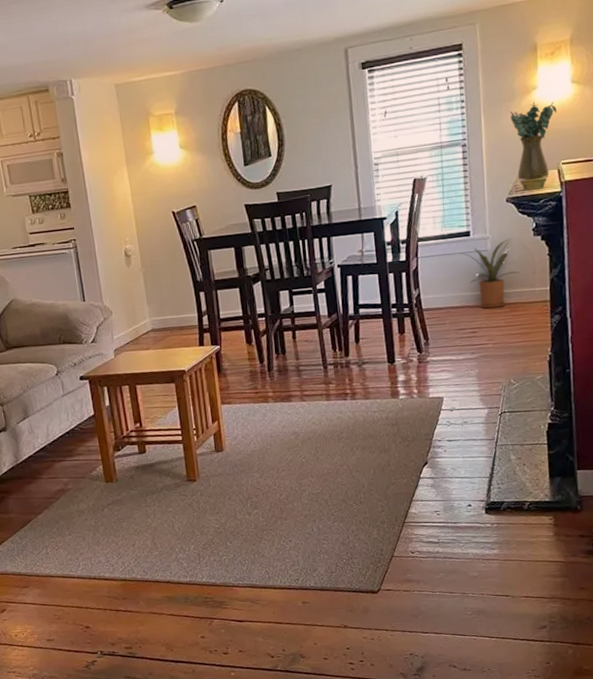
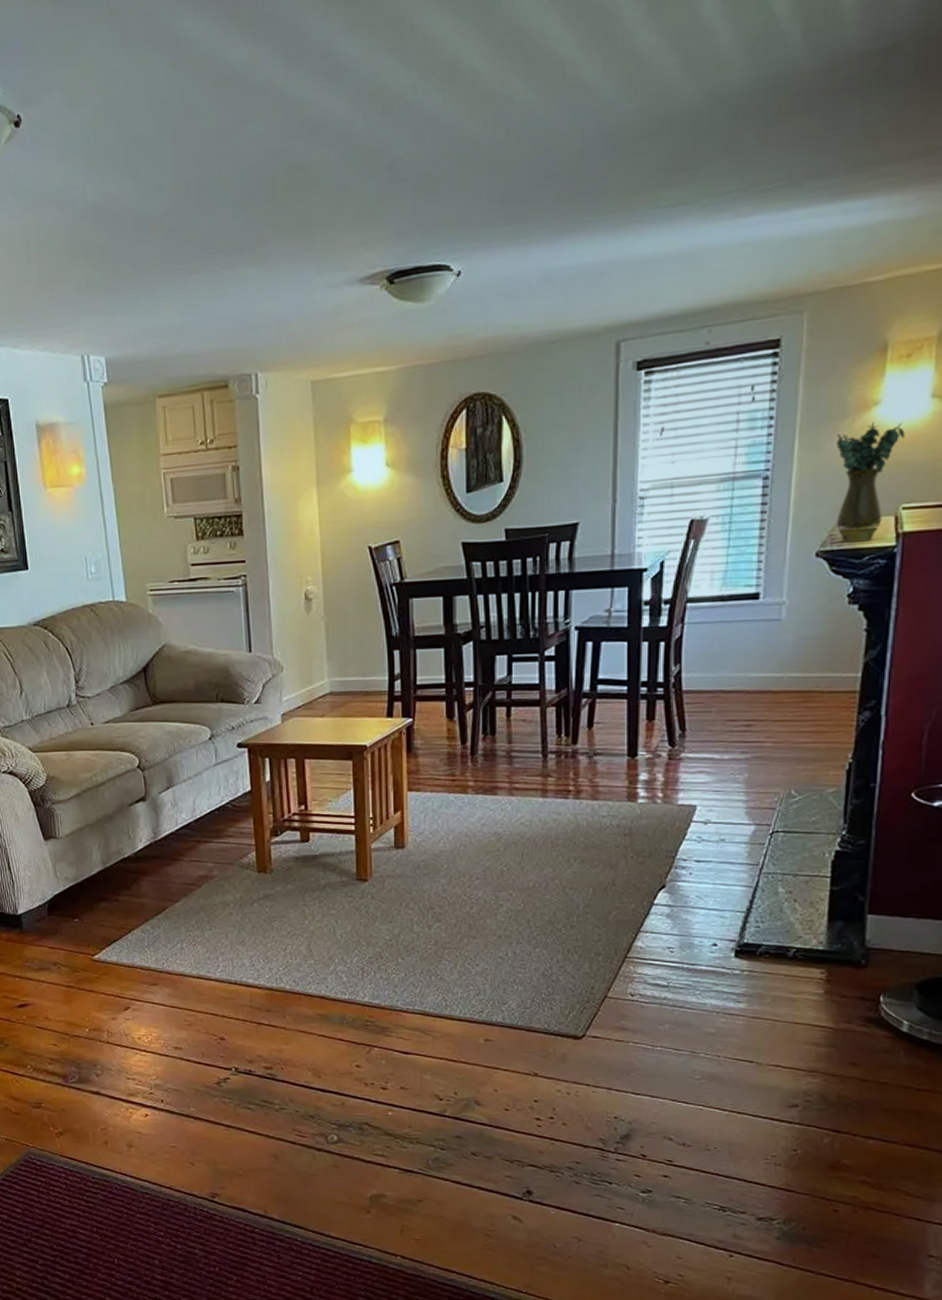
house plant: present [458,238,521,309] -> none [740,605,824,697]

